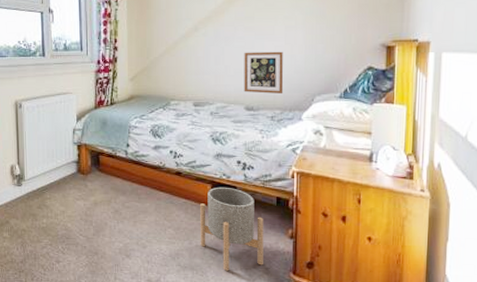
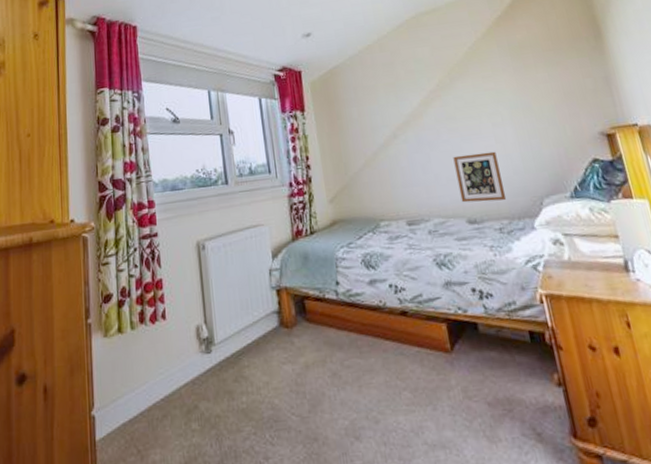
planter: present [200,187,264,271] -> none [437,324,533,445]

